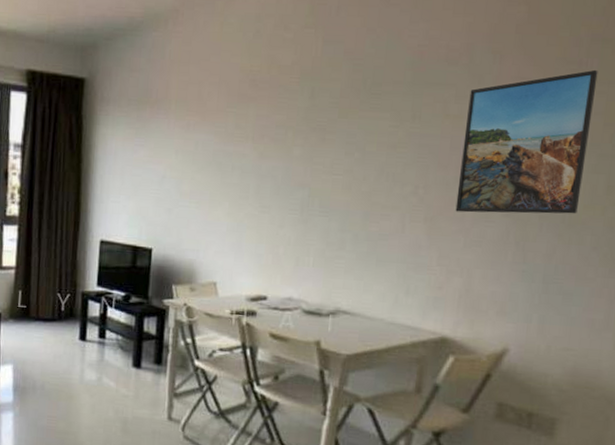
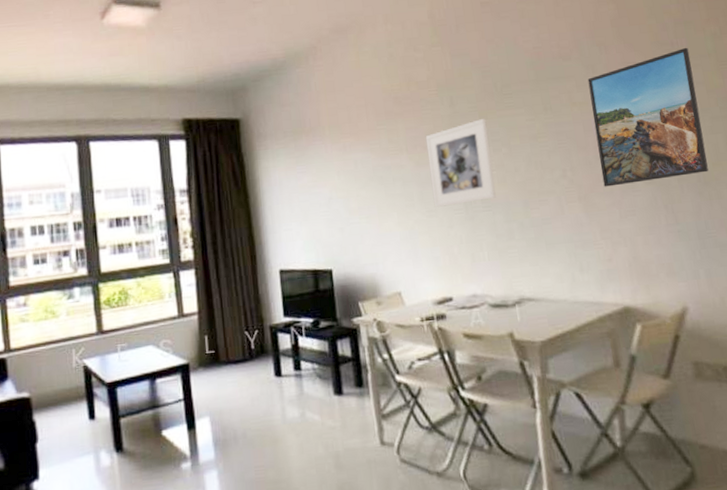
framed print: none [269,117,345,205] -> present [425,119,496,207]

